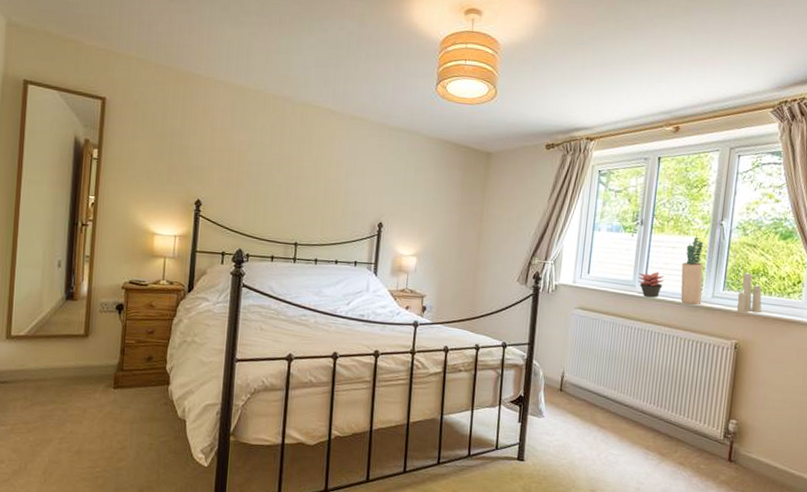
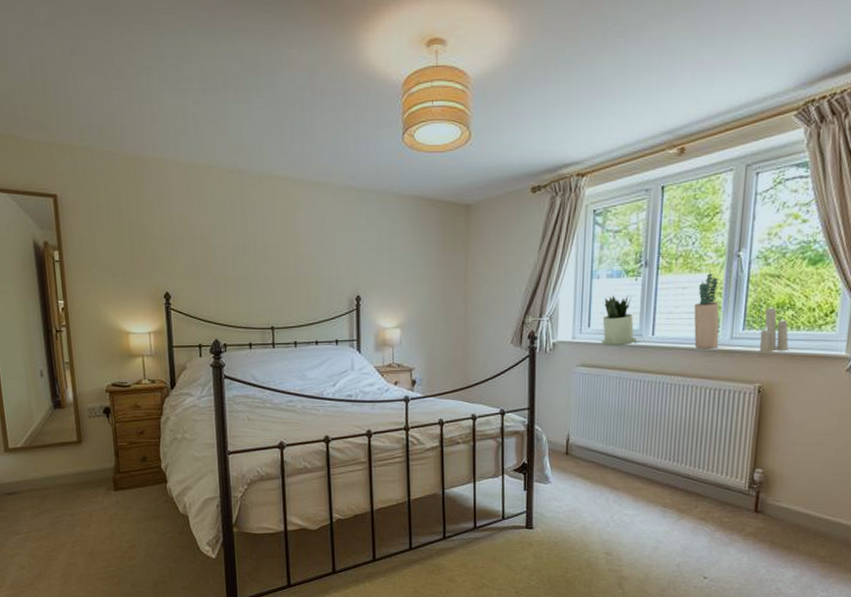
planter: none [598,247,631,294] -> present [601,295,637,346]
succulent plant: present [638,272,664,299] -> none [645,317,674,347]

